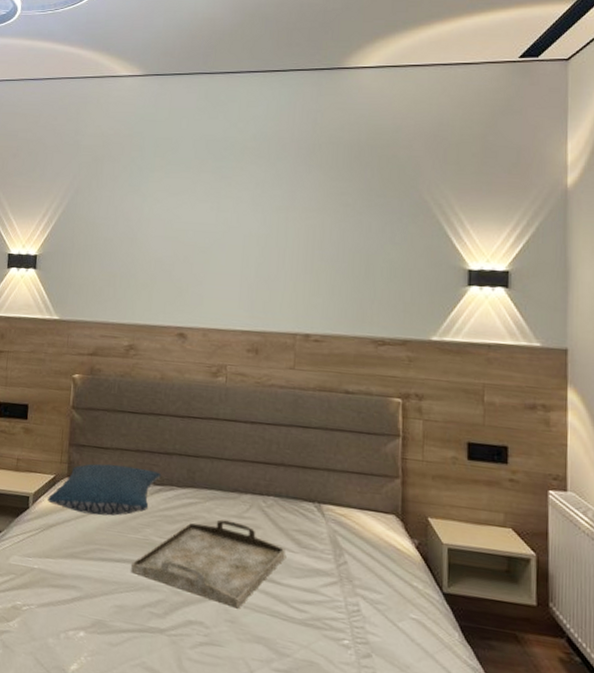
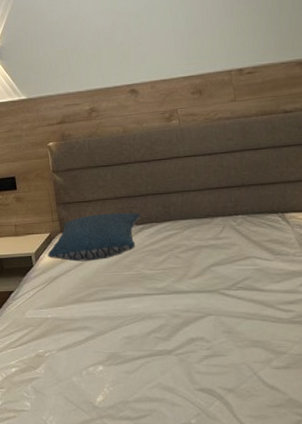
serving tray: present [130,519,286,609] -> none [130,243,263,320]

